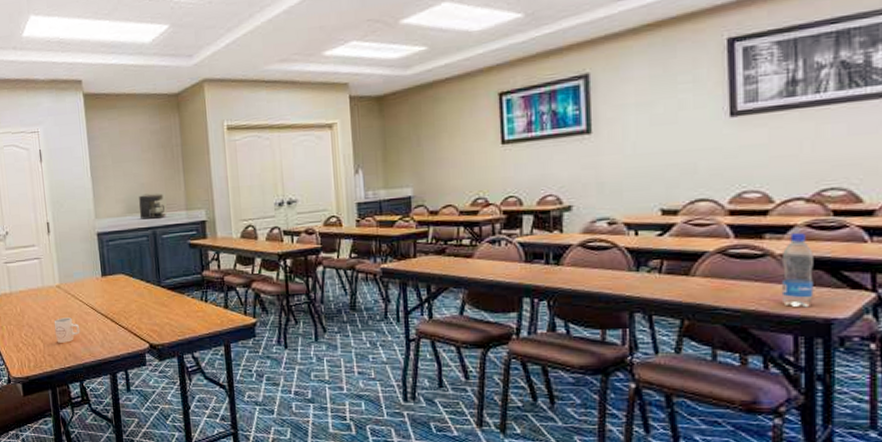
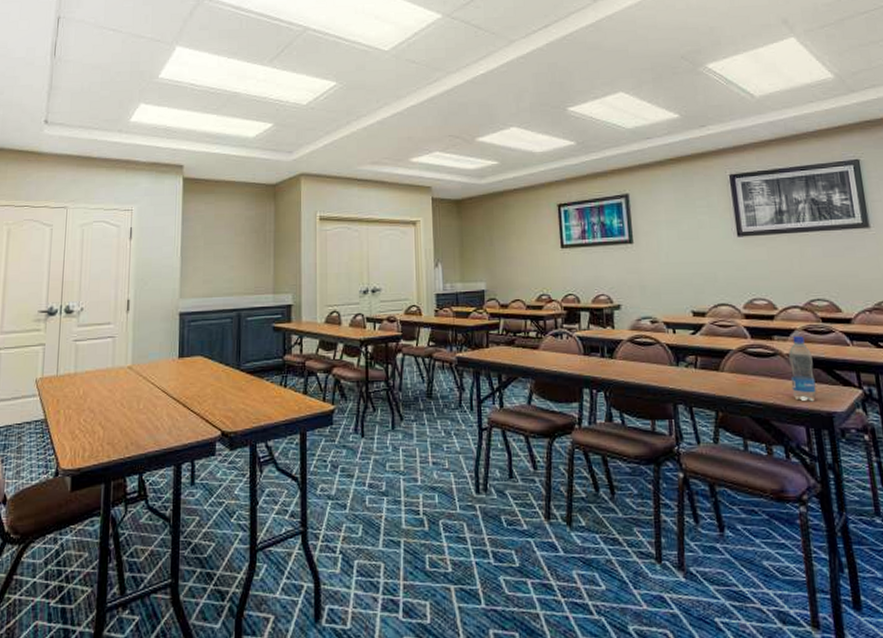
mug: present [54,317,81,343] -> none [118,401,148,430]
coffee maker: present [139,193,166,220] -> none [225,275,253,302]

